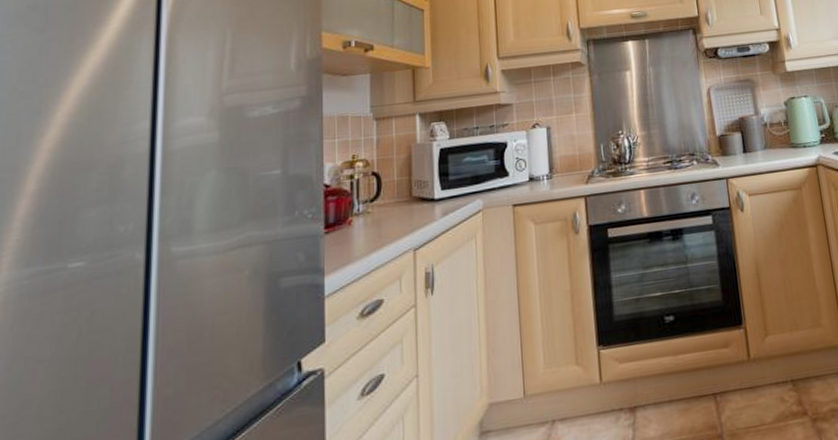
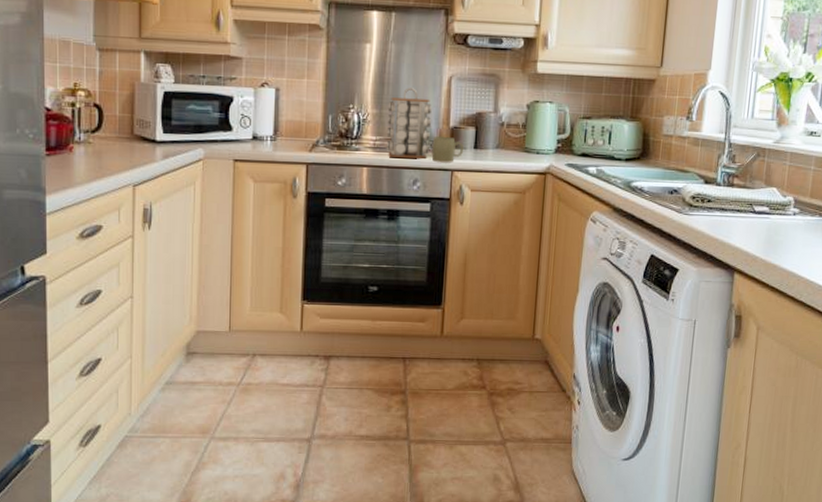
spice rack: none [655,105,701,177] -> present [386,88,432,161]
mug: none [702,145,734,174] -> present [431,137,464,163]

